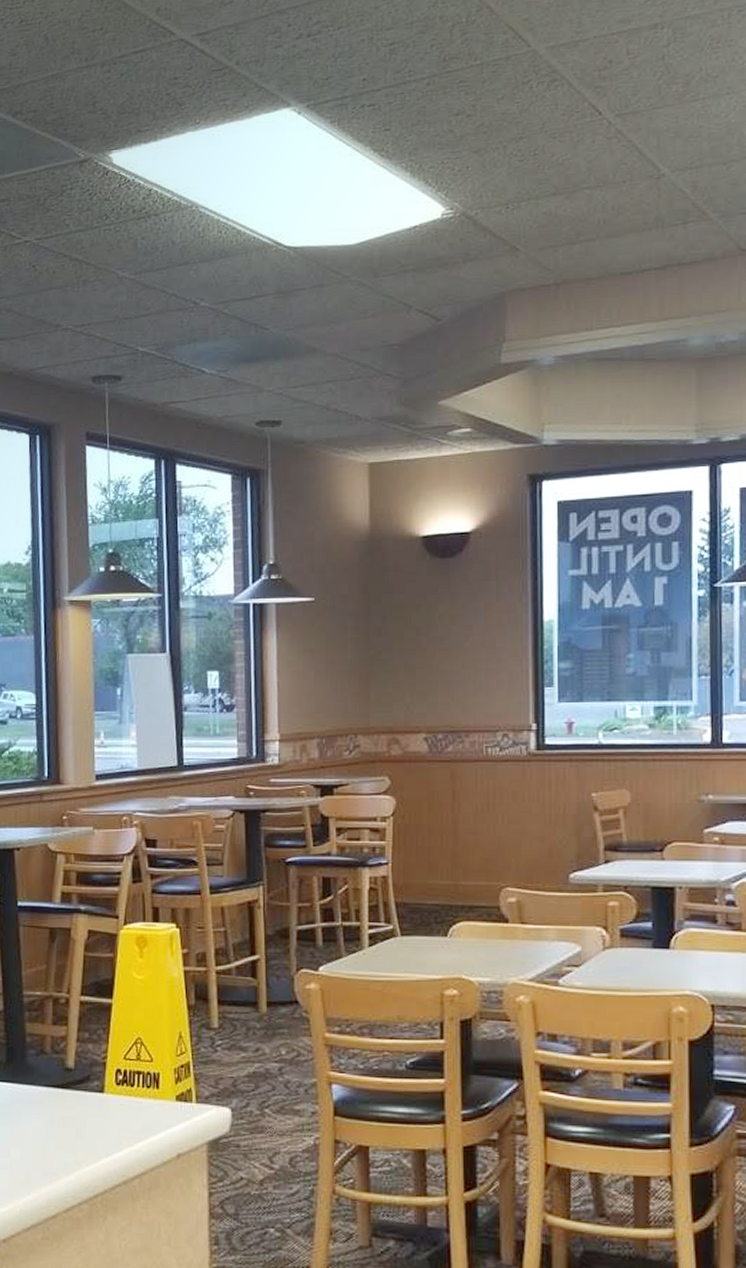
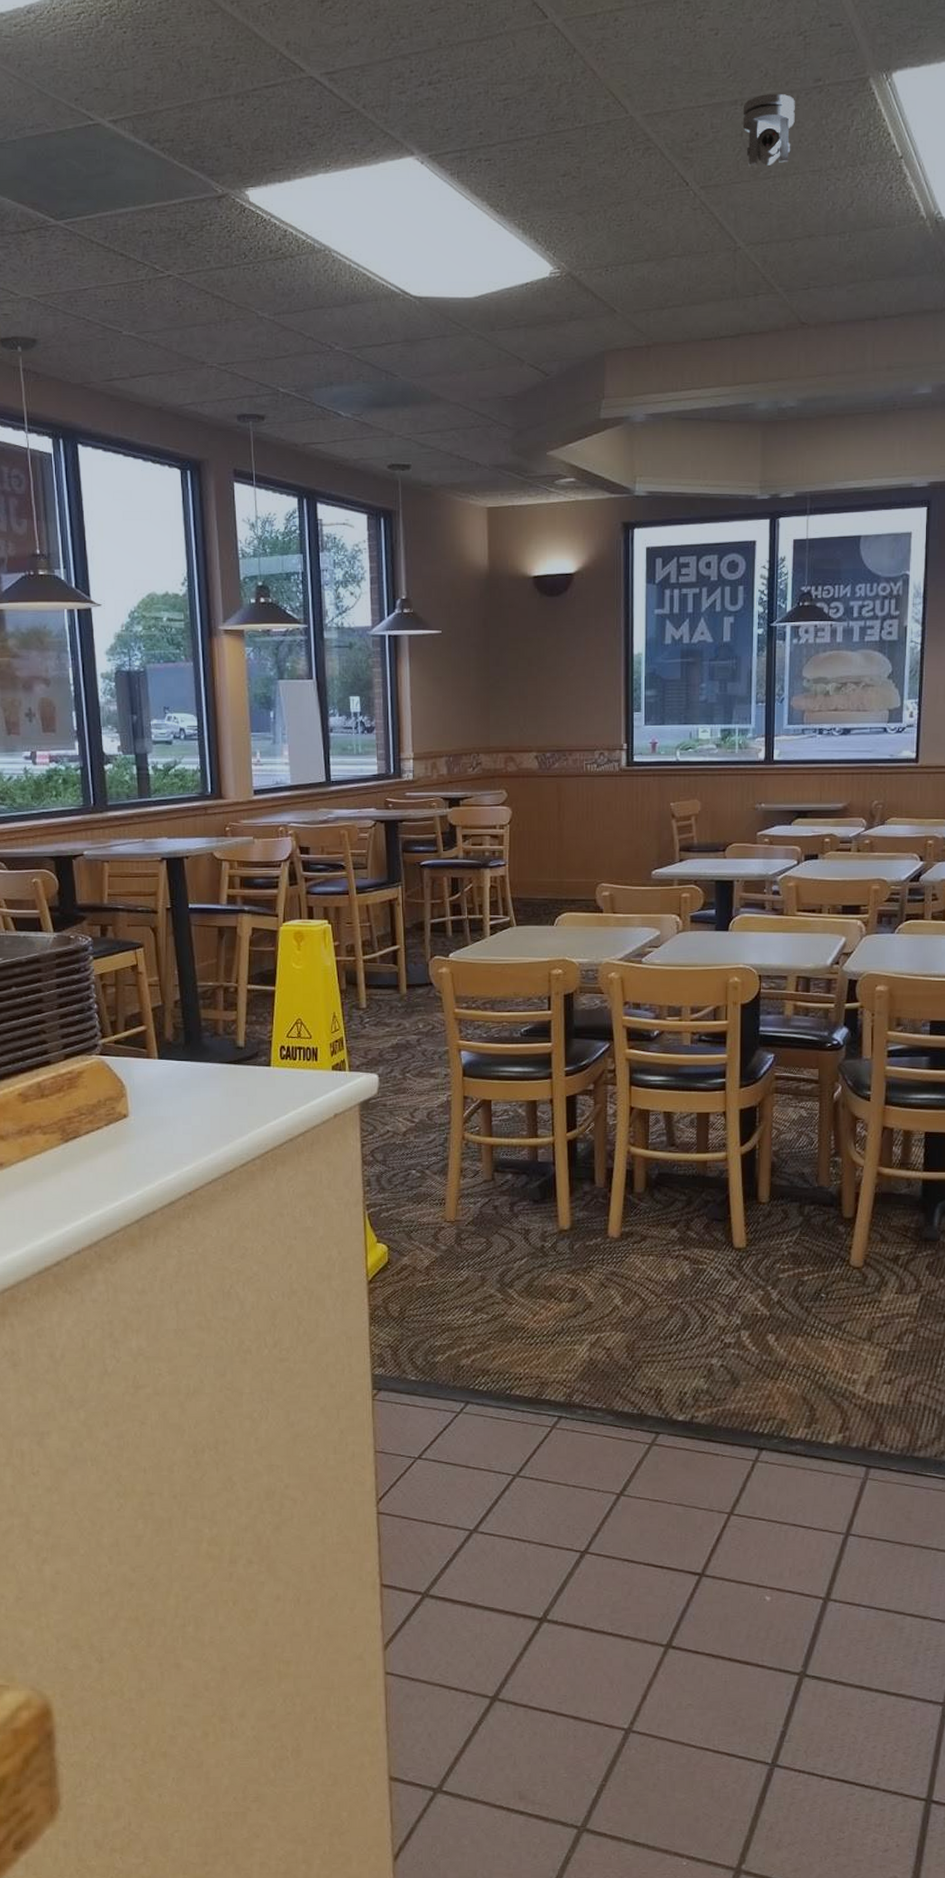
security camera: none [664,13,726,89] -> present [742,93,795,165]

